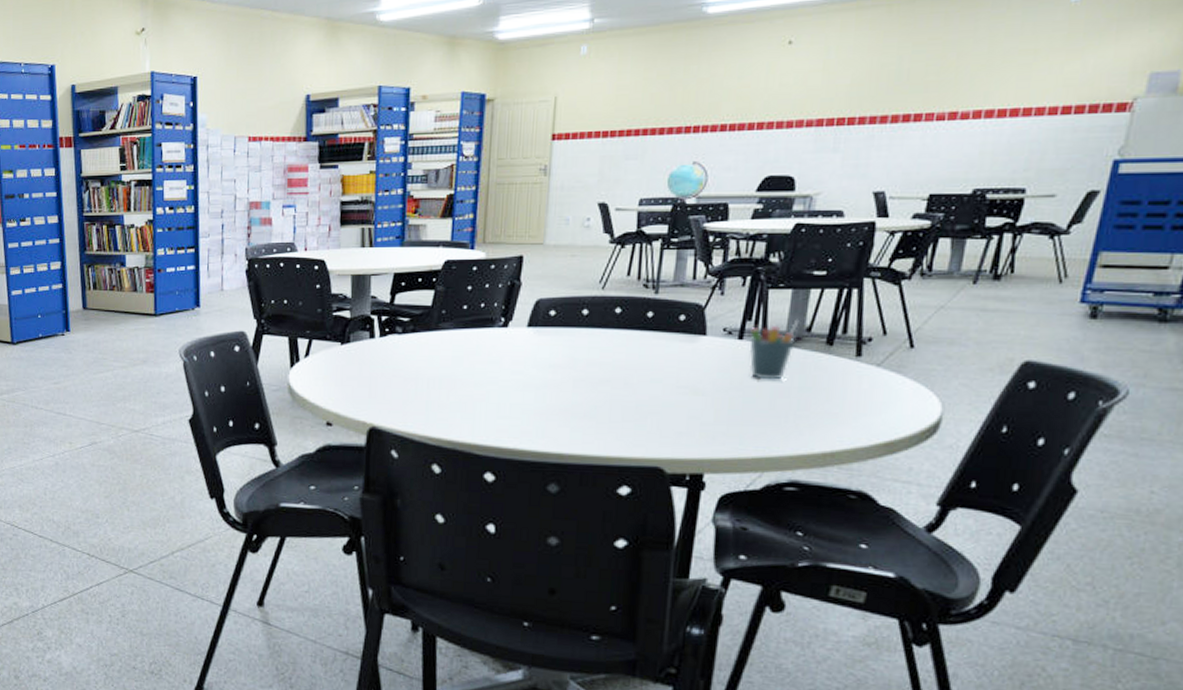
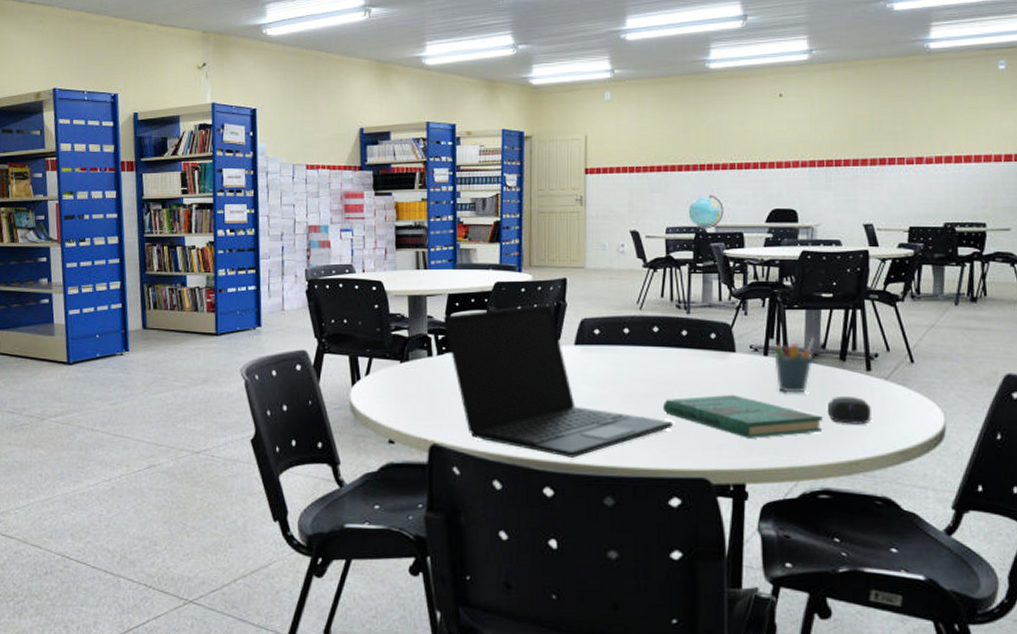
laptop: none [387,283,630,443] -> present [443,303,674,458]
book: none [618,380,799,427] -> present [662,394,823,439]
computer mouse: none [804,383,856,414] -> present [827,395,871,425]

